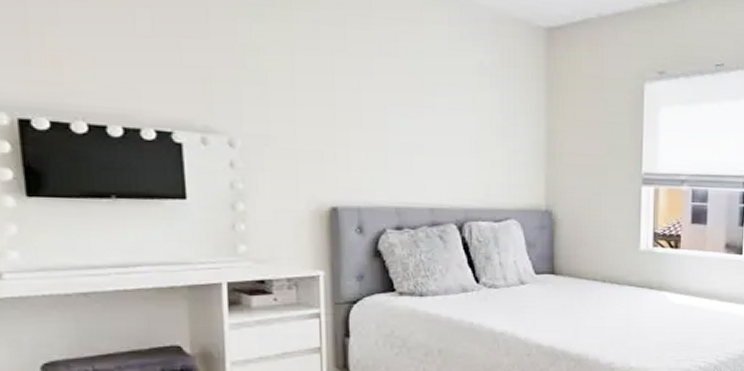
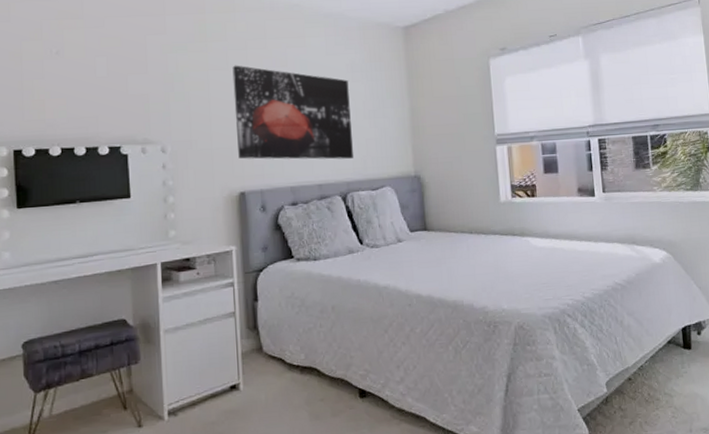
wall art: none [325,45,476,181] -> present [232,65,354,160]

